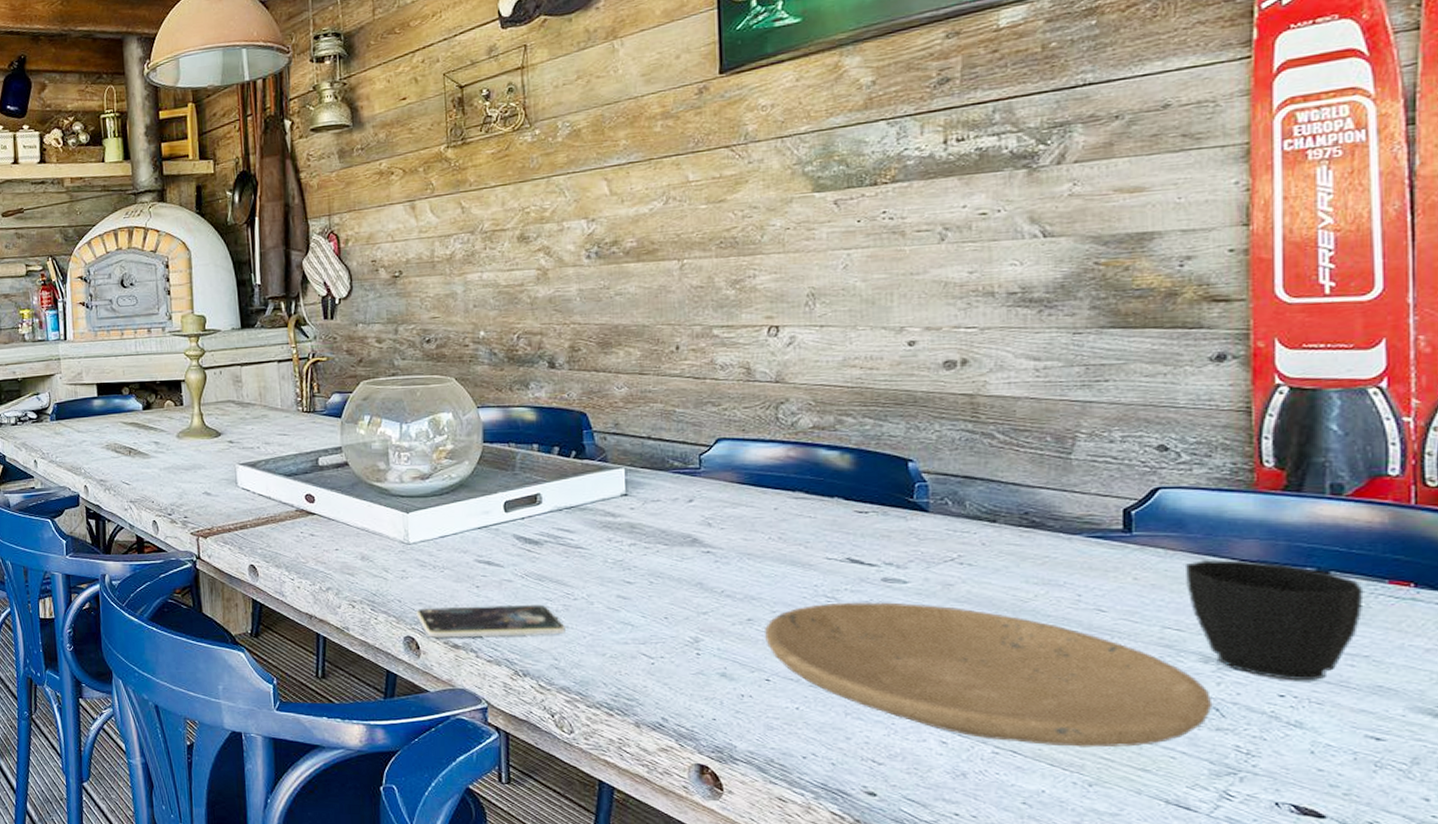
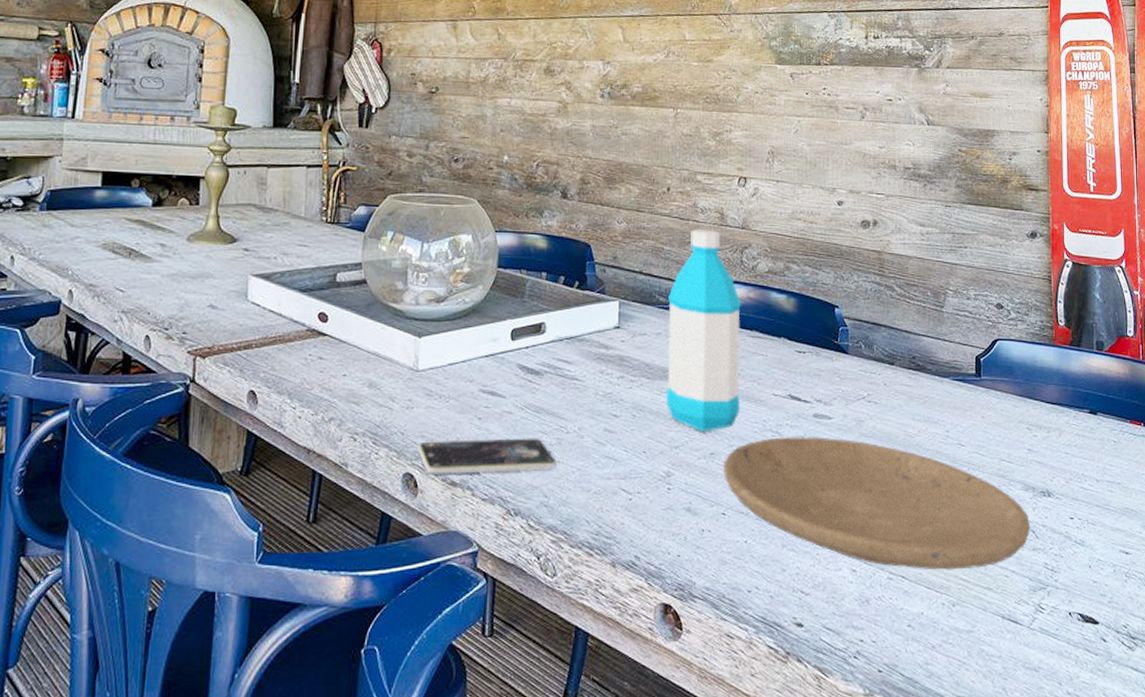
water bottle: none [685,387,783,597] -> present [666,229,741,432]
cup: present [1184,559,1364,681] -> none [1013,401,1116,505]

